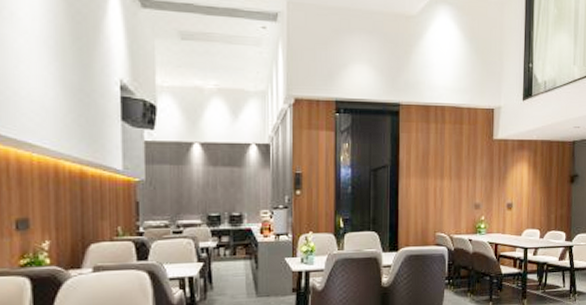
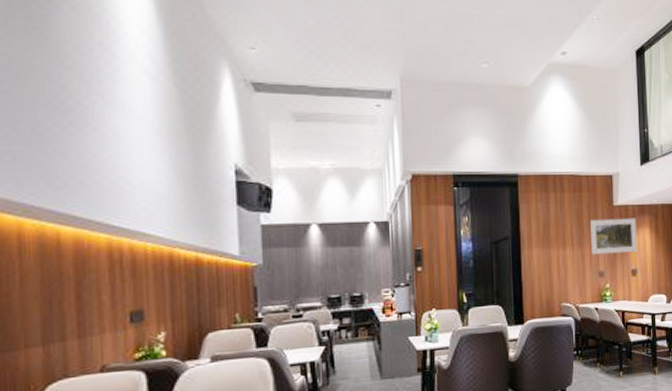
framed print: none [469,152,515,187] -> present [590,218,638,255]

